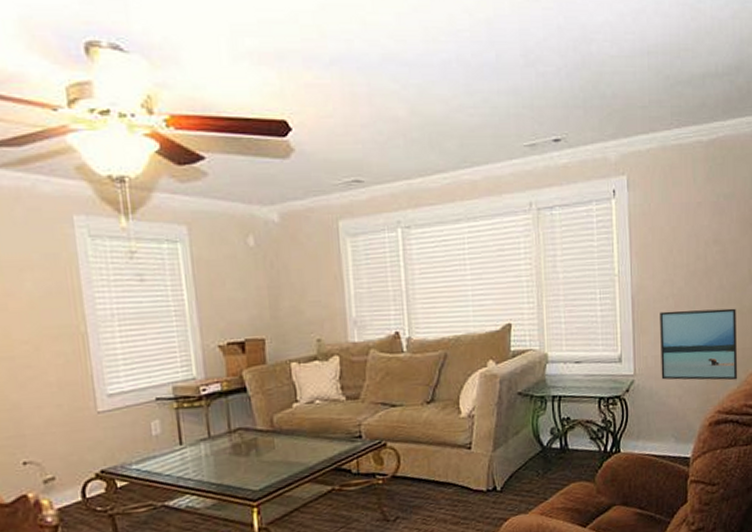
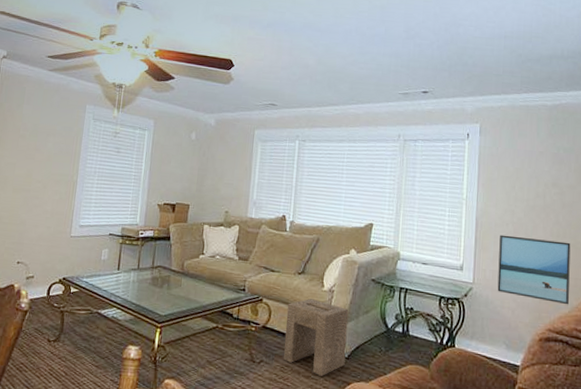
stool: none [419,430,499,519] -> present [284,298,349,376]

